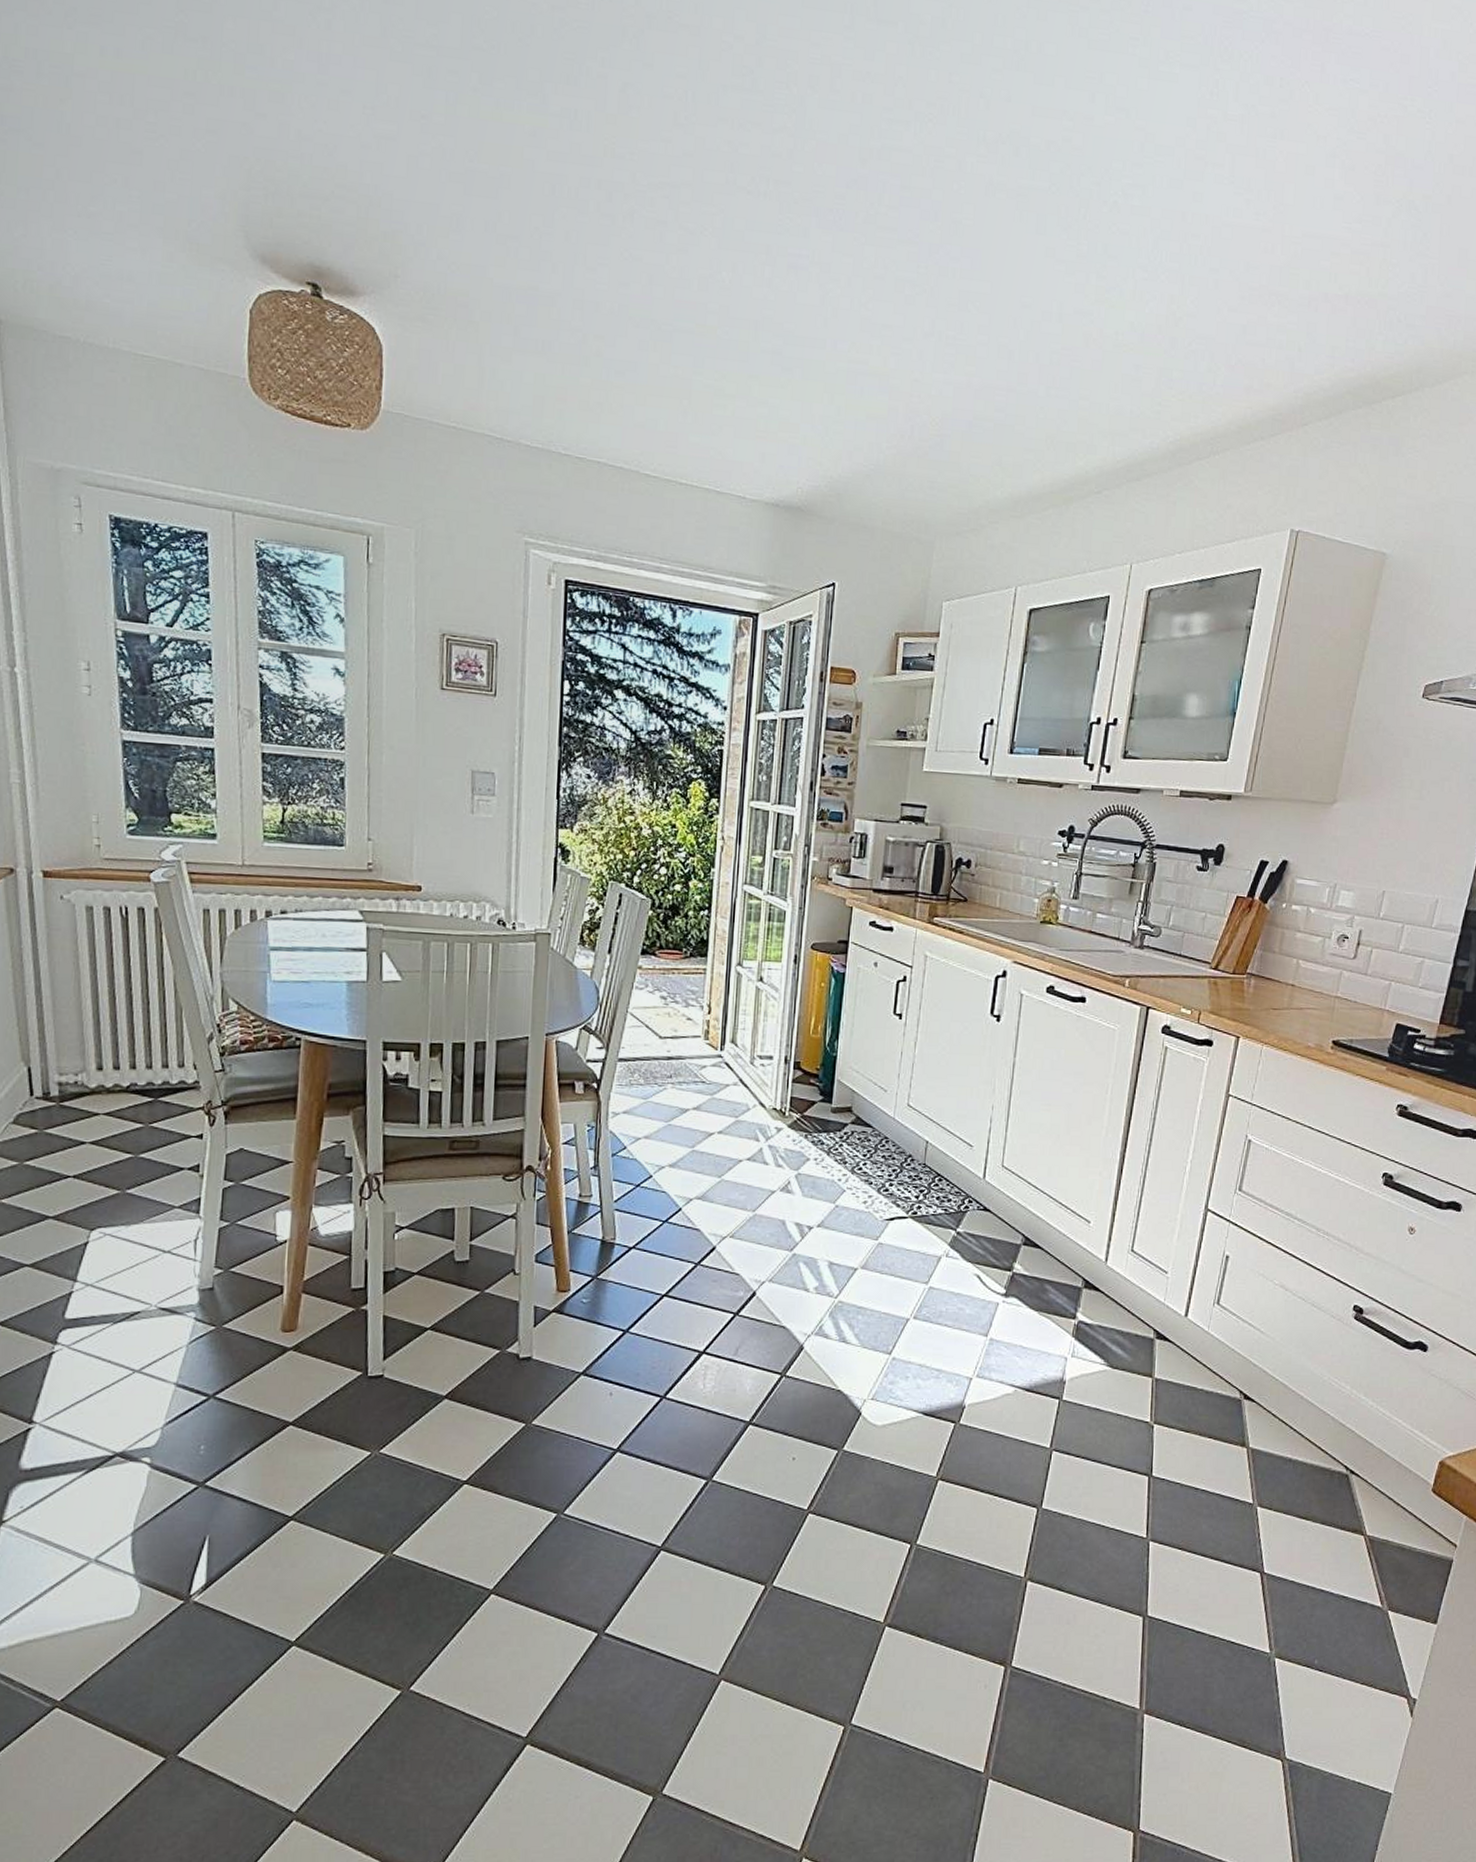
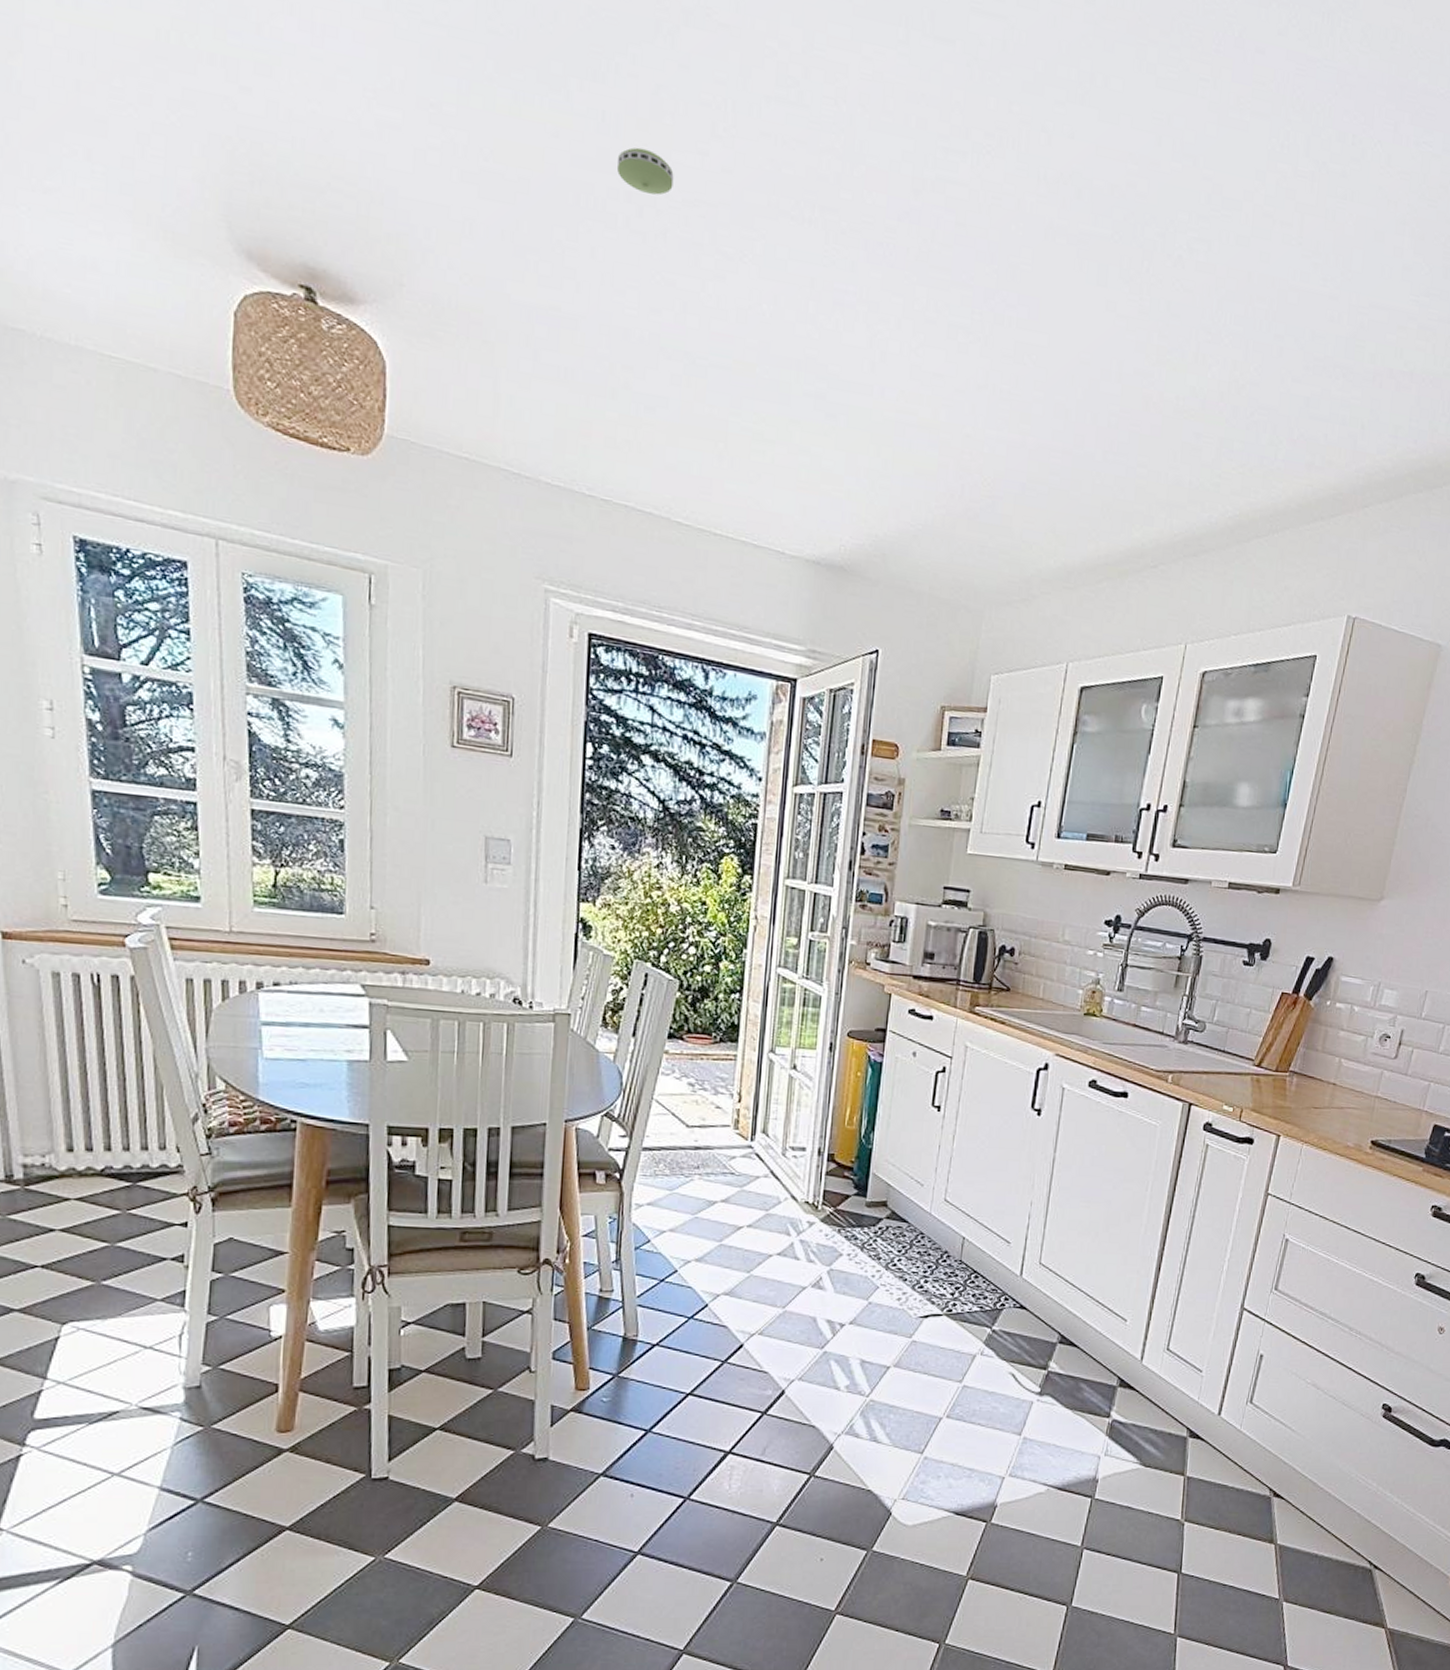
smoke detector: none [588,139,640,181] -> present [616,147,674,196]

